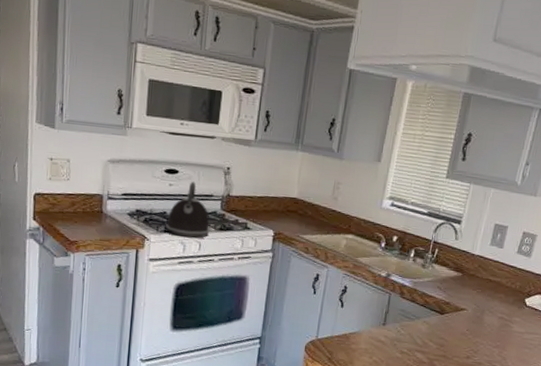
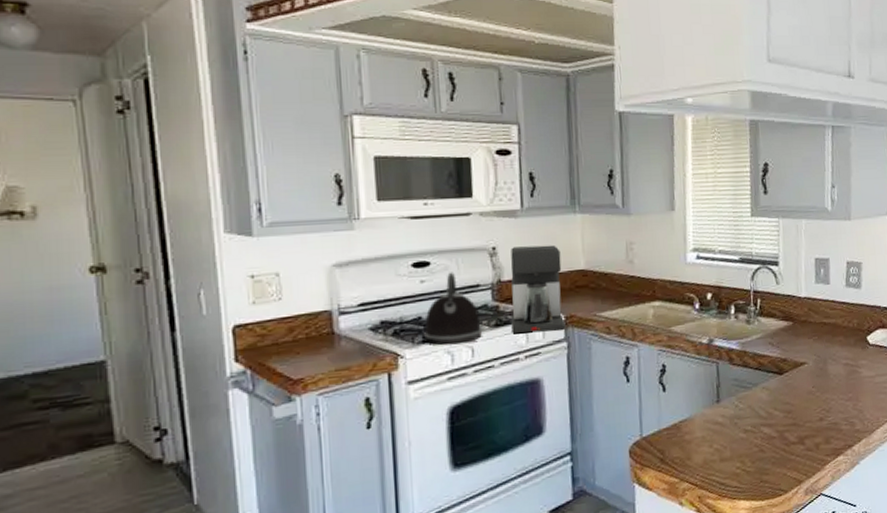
coffee maker: none [231,170,280,244] -> present [510,245,566,334]

